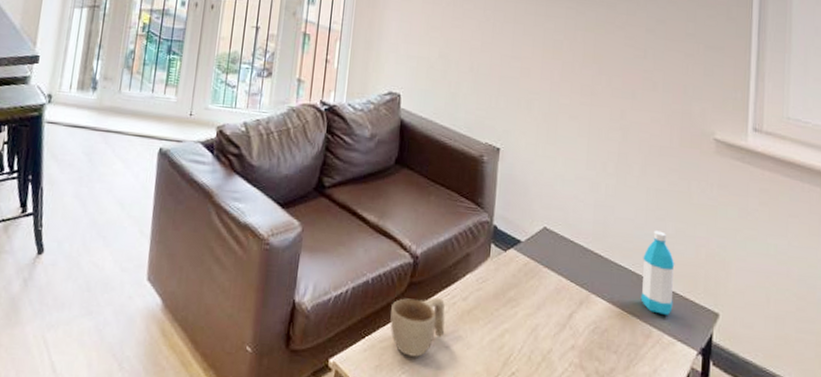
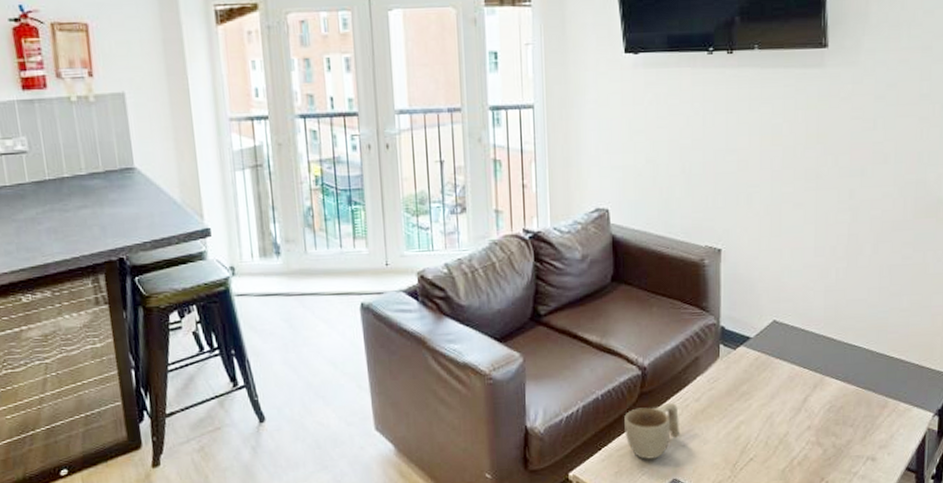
water bottle: present [640,230,675,315] -> none [876,306,910,385]

